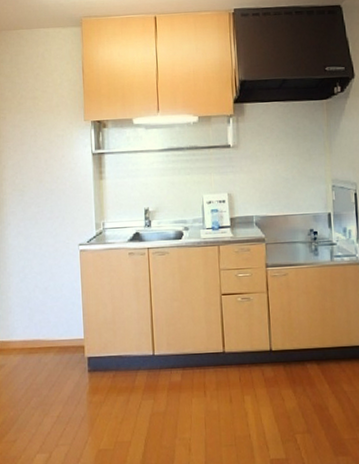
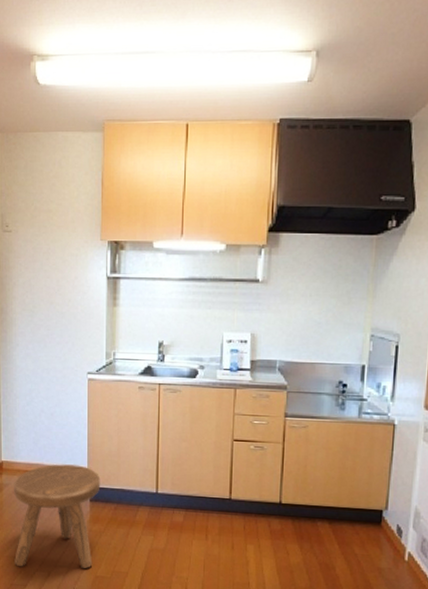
stool: none [10,336,98,452] -> present [13,464,101,569]

